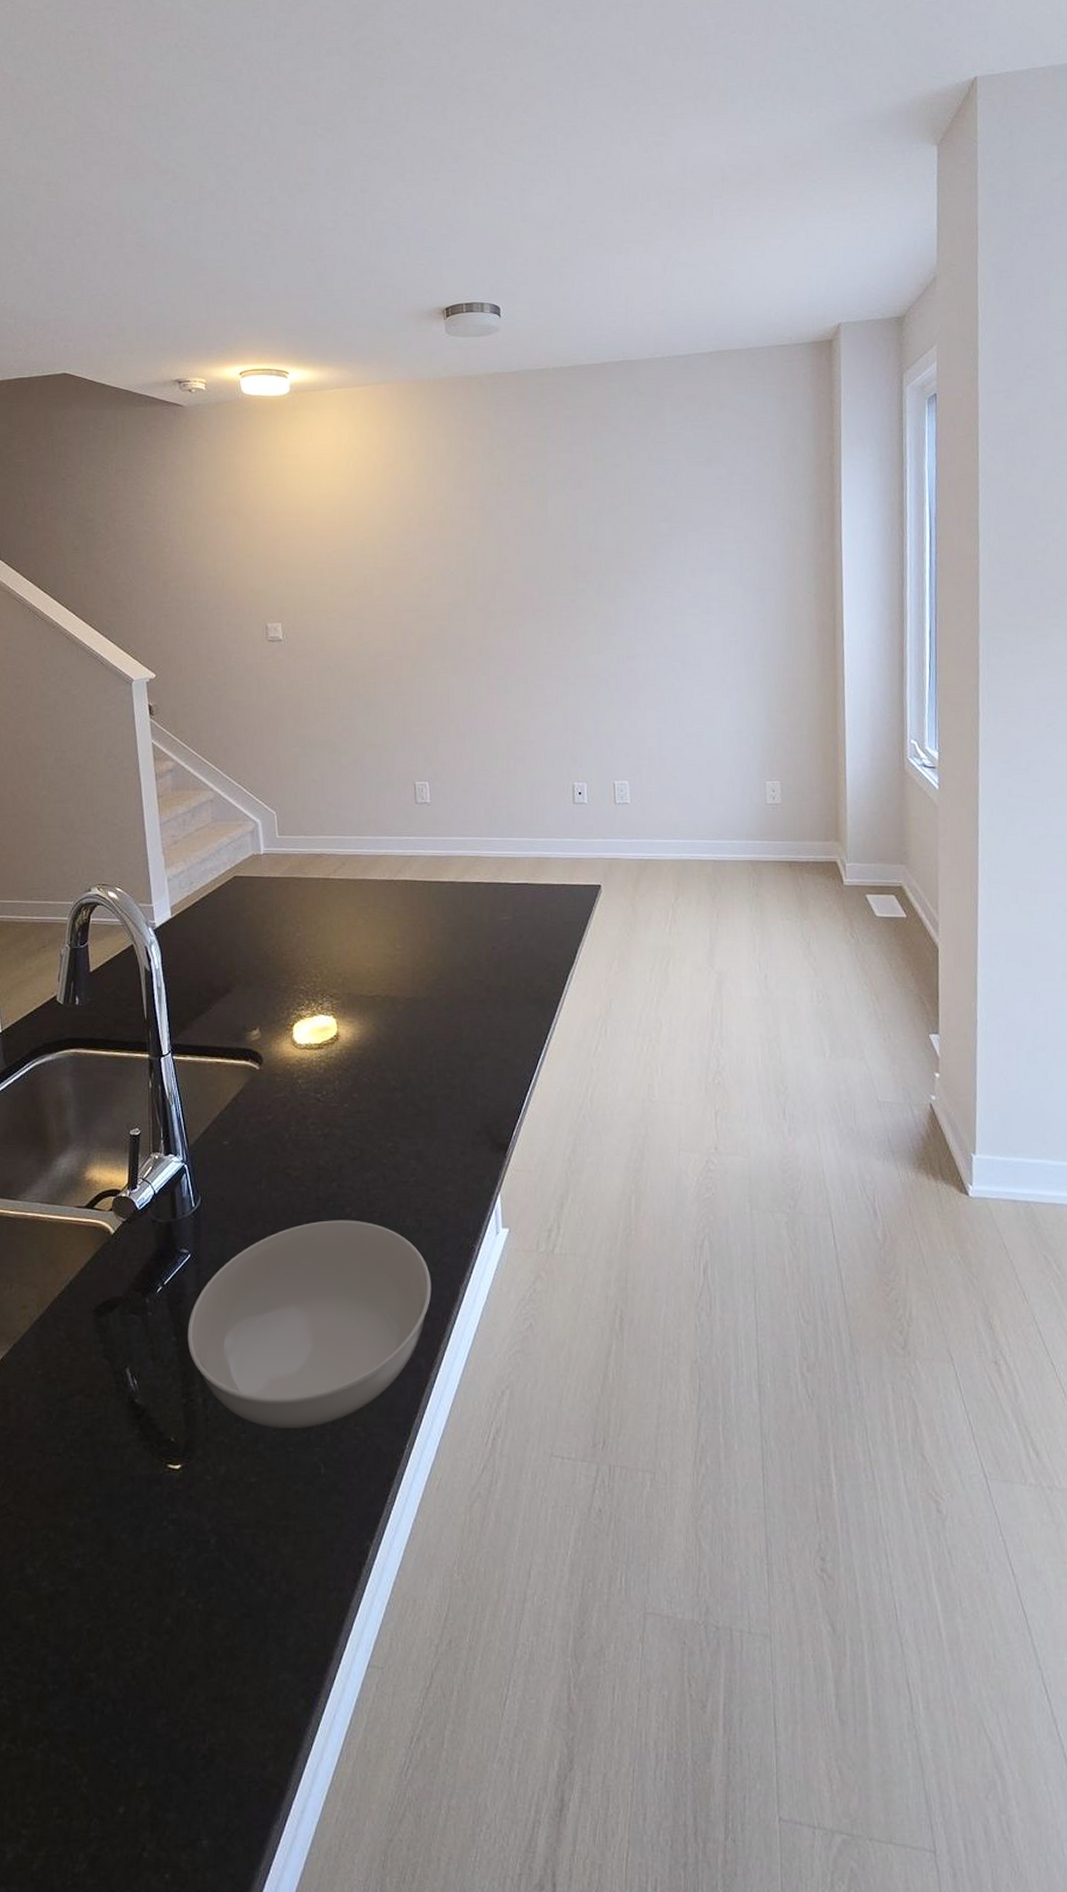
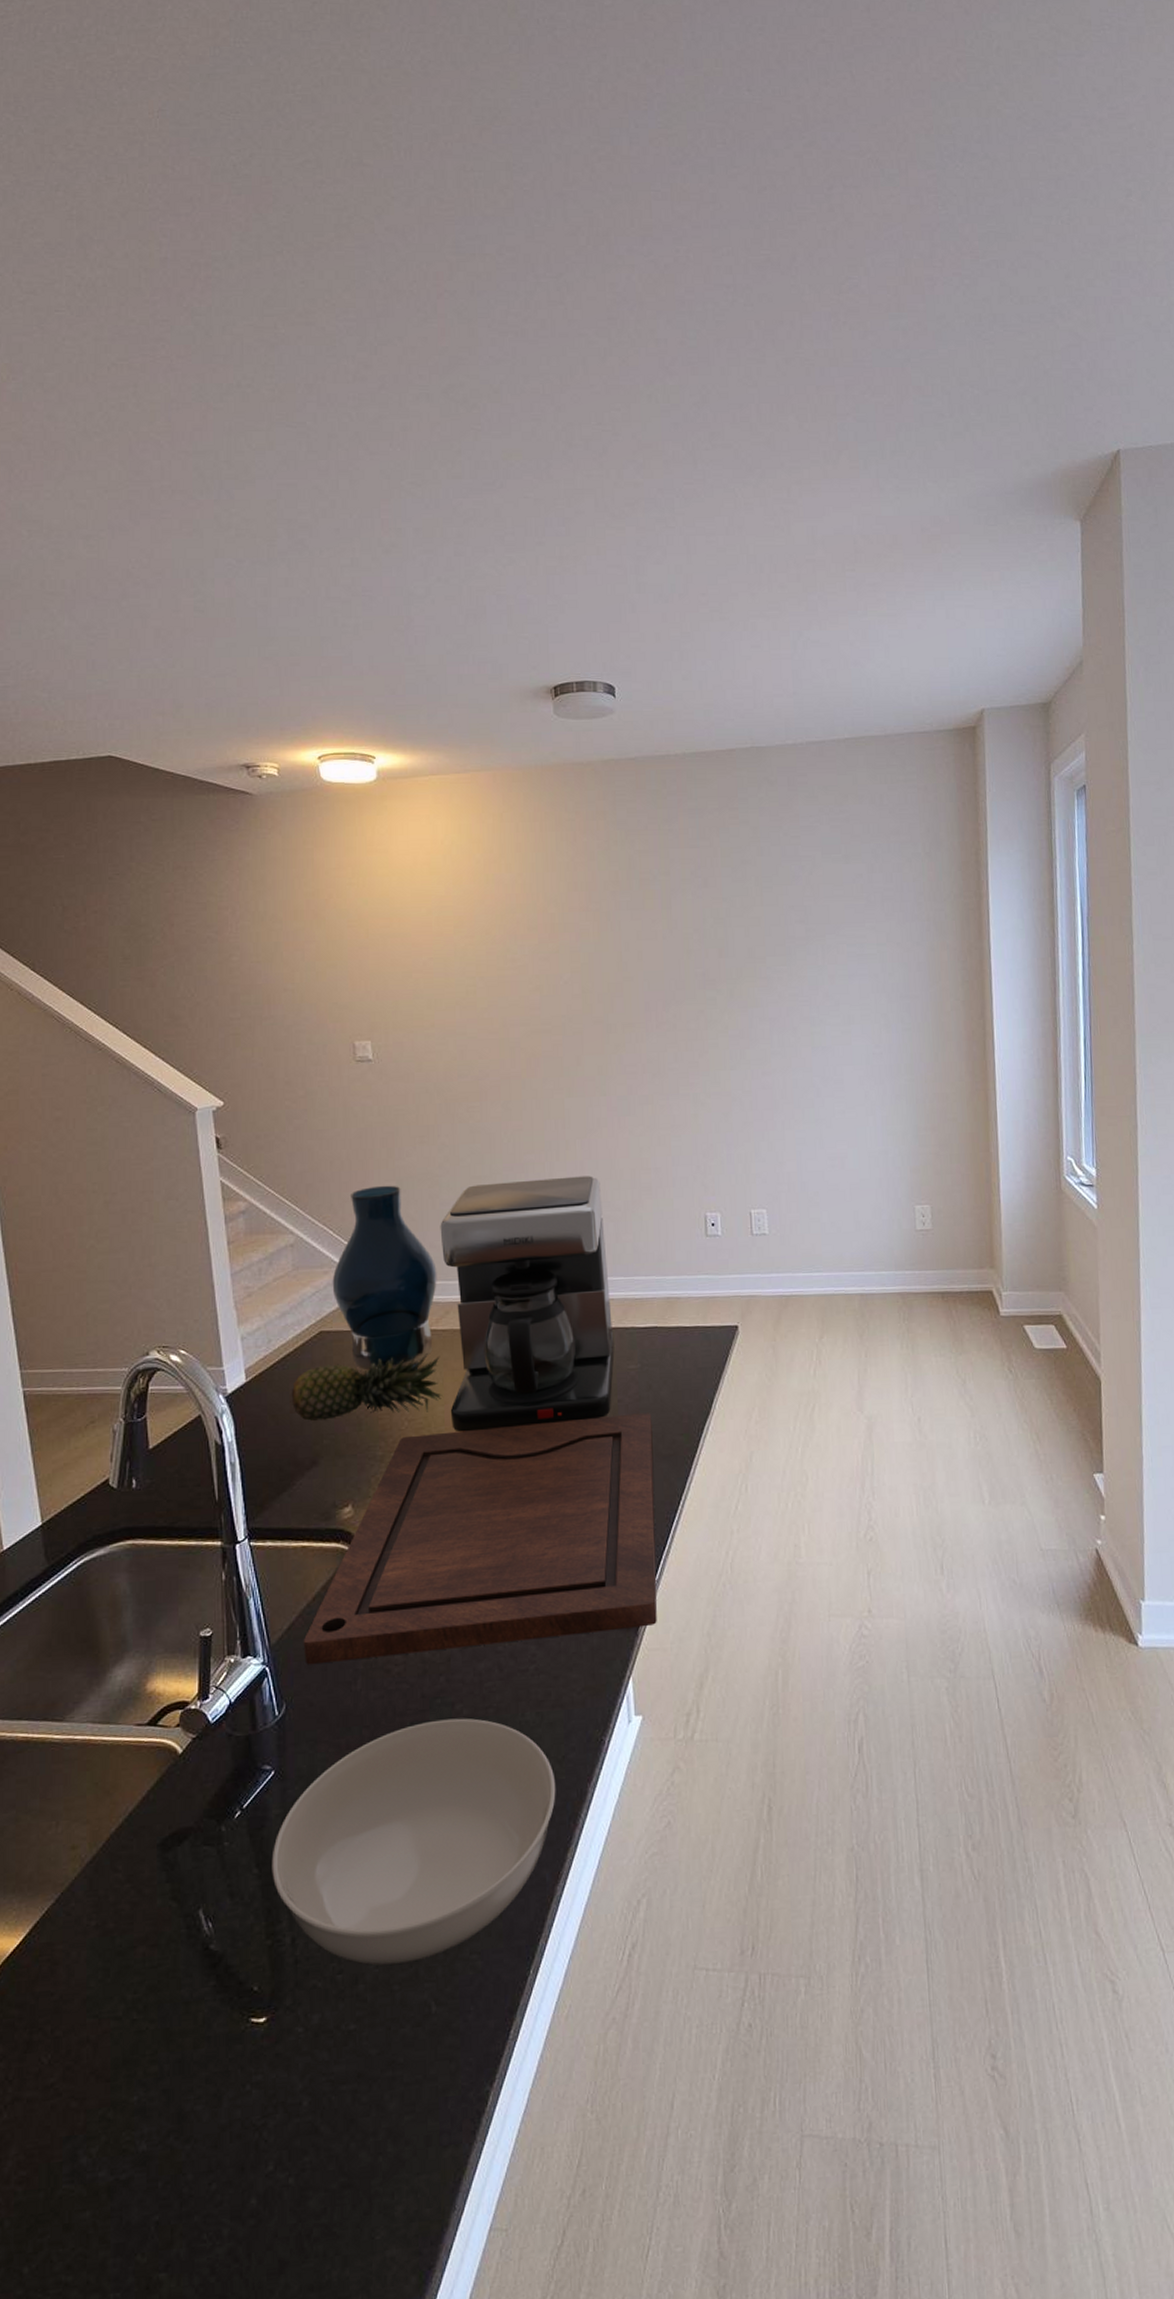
fruit: none [209,898,338,954] -> present [291,1352,443,1421]
cutting board: none [216,959,524,1165] -> present [303,1412,657,1665]
vase: none [245,750,335,914] -> present [332,1185,437,1371]
coffee maker: none [338,746,490,970] -> present [440,1176,615,1432]

